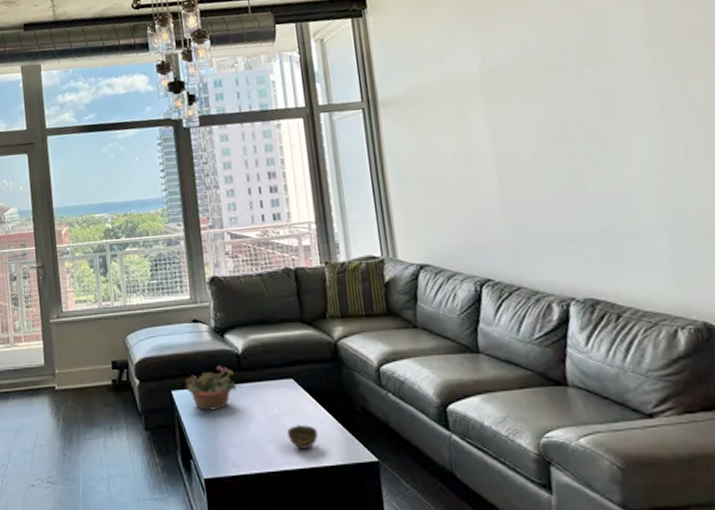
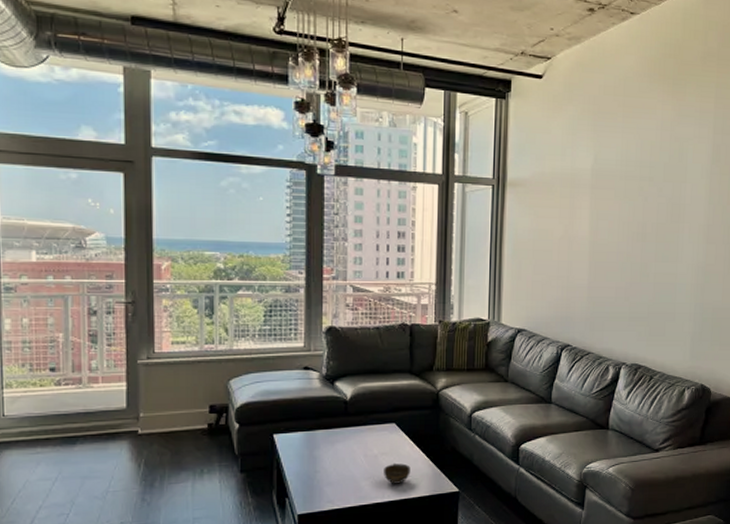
succulent planter: present [186,366,241,411] -> none [290,411,344,453]

